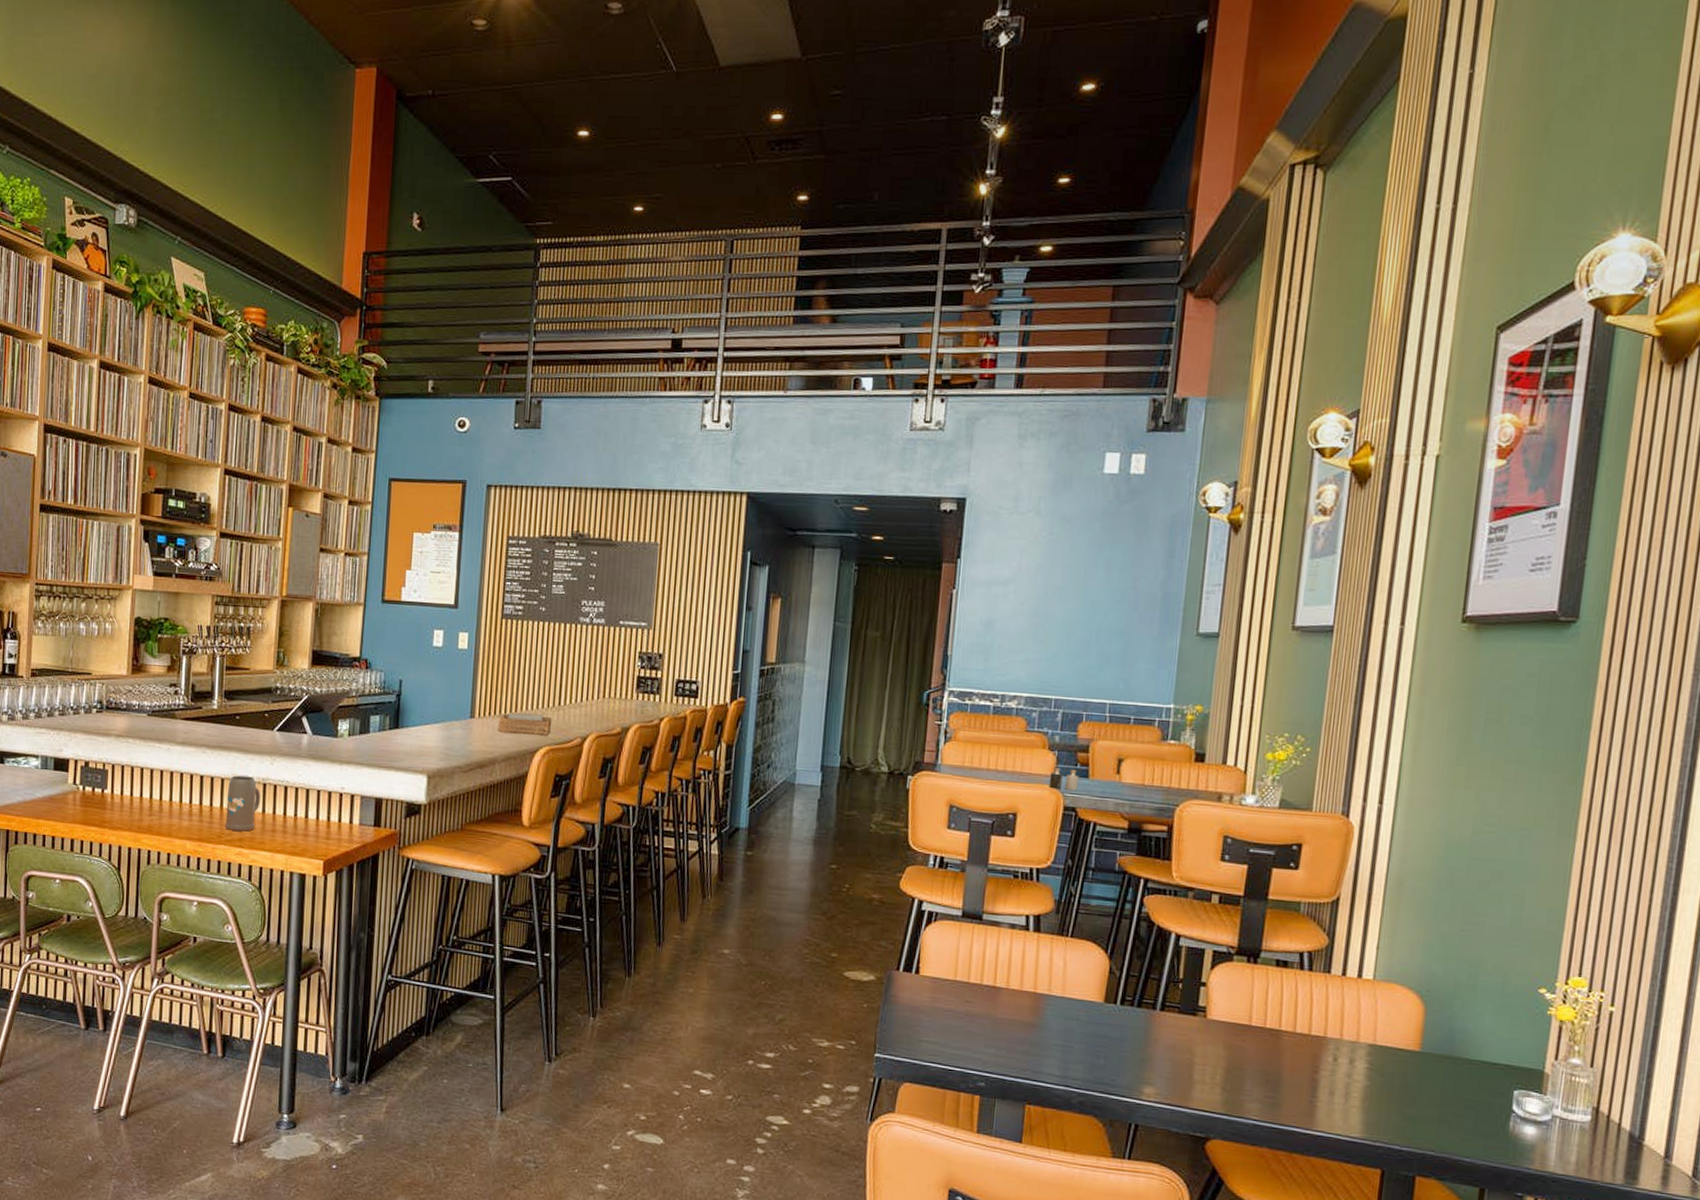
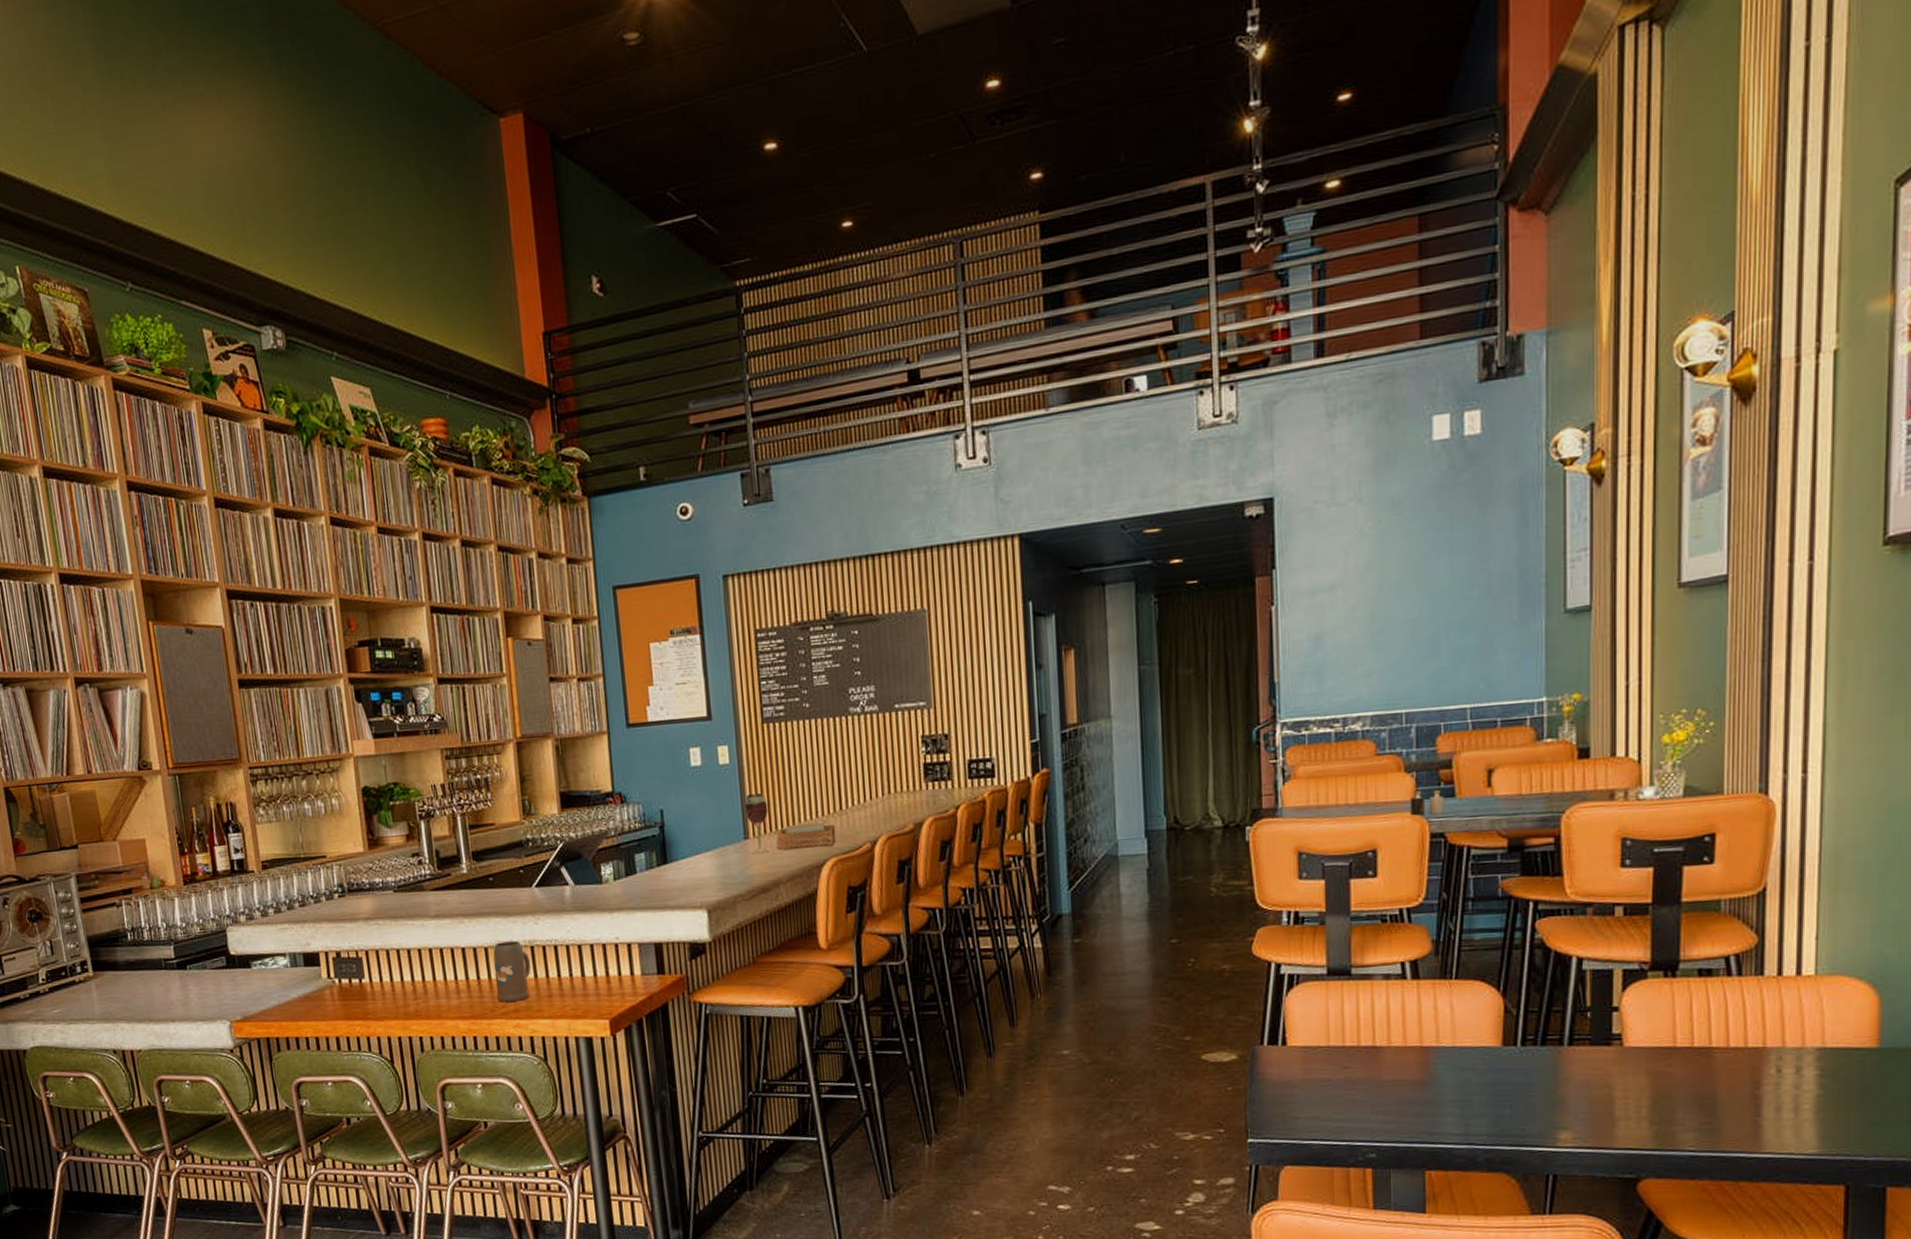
wineglass: none [474,679,496,734] -> present [744,793,770,855]

